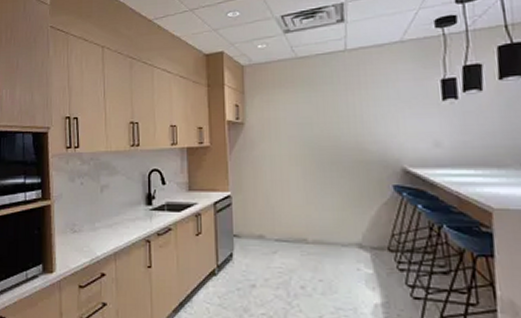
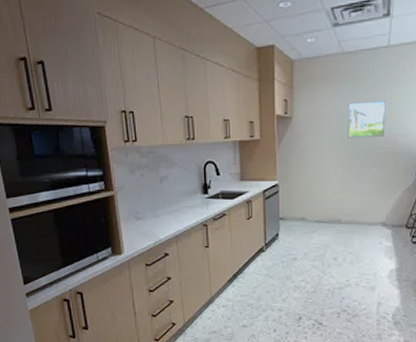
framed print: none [306,104,350,146] -> present [347,99,386,139]

